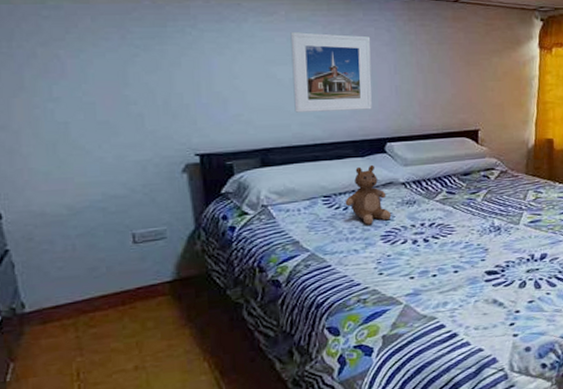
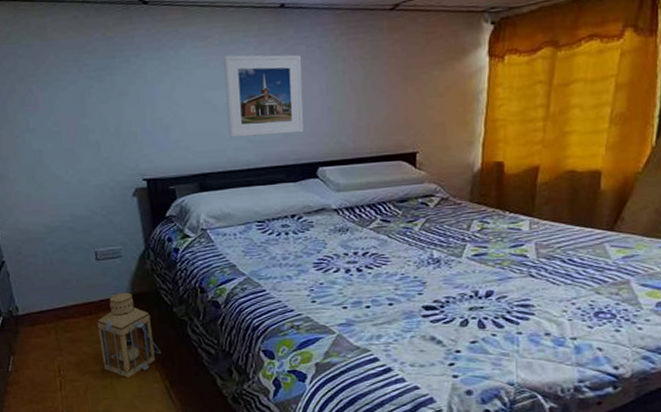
lantern: none [131,277,212,374] -> present [97,292,162,379]
teddy bear: present [345,164,392,225] -> none [278,190,324,251]

